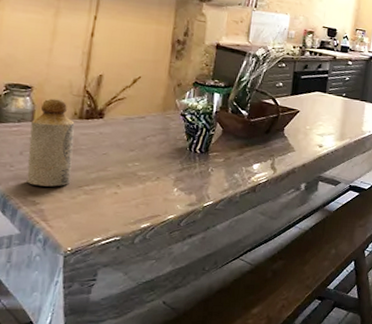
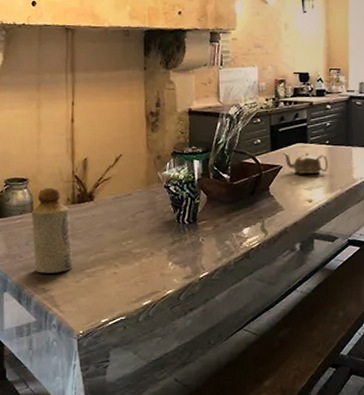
teapot: none [302,98,342,122] -> present [283,152,328,174]

